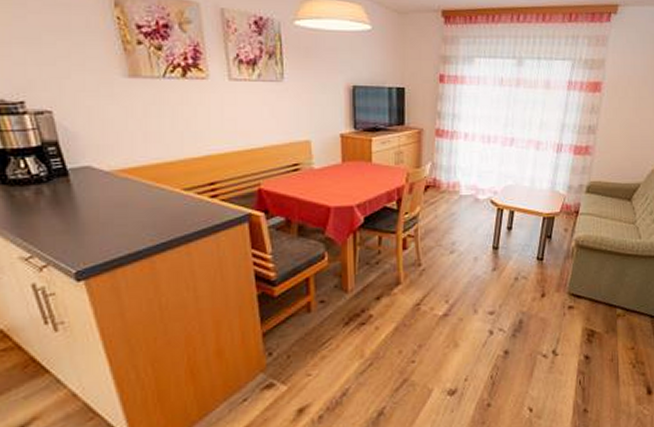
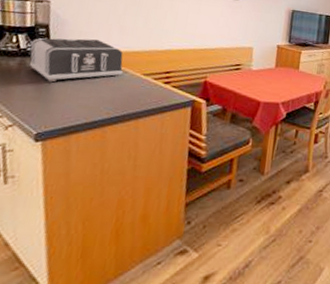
toaster: none [43,153,160,211] -> present [29,38,124,83]

